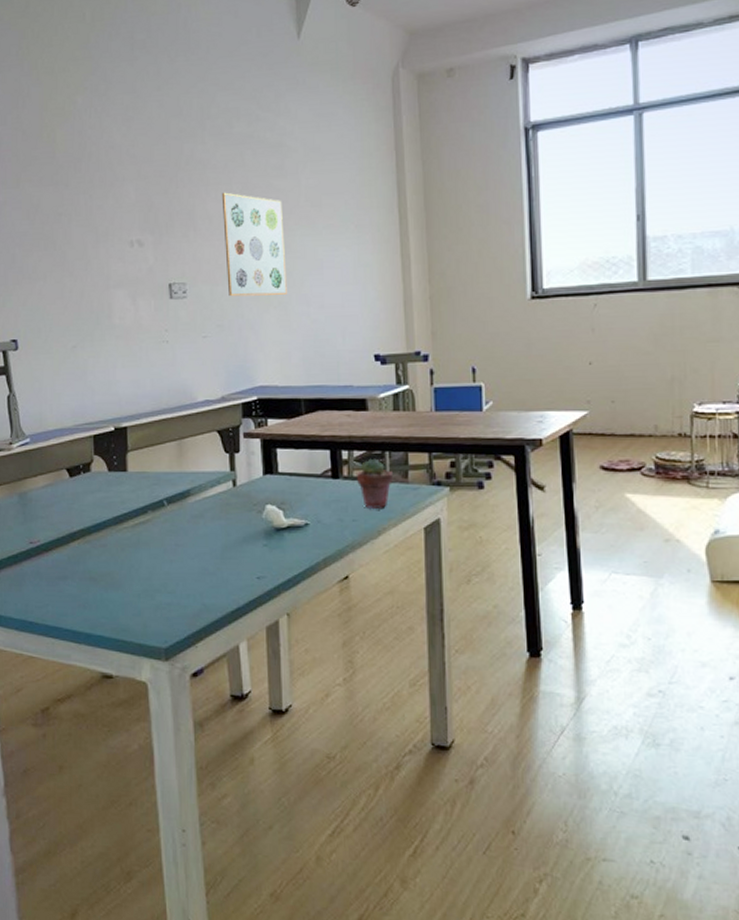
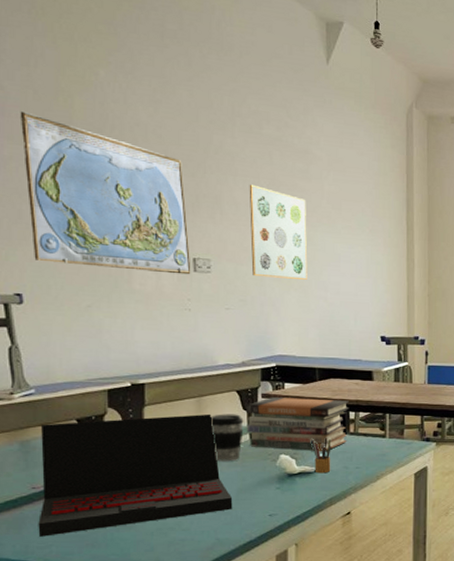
world map: none [11,154,167,304] -> present [20,111,191,275]
laptop: none [36,458,218,595] -> present [38,413,233,537]
coffee cup: none [192,458,226,514] -> present [210,414,244,462]
book stack: none [227,436,342,501] -> present [245,398,350,452]
pencil box: none [298,482,323,528] -> present [310,437,332,474]
potted succulent: present [357,458,394,508] -> none [362,419,392,458]

